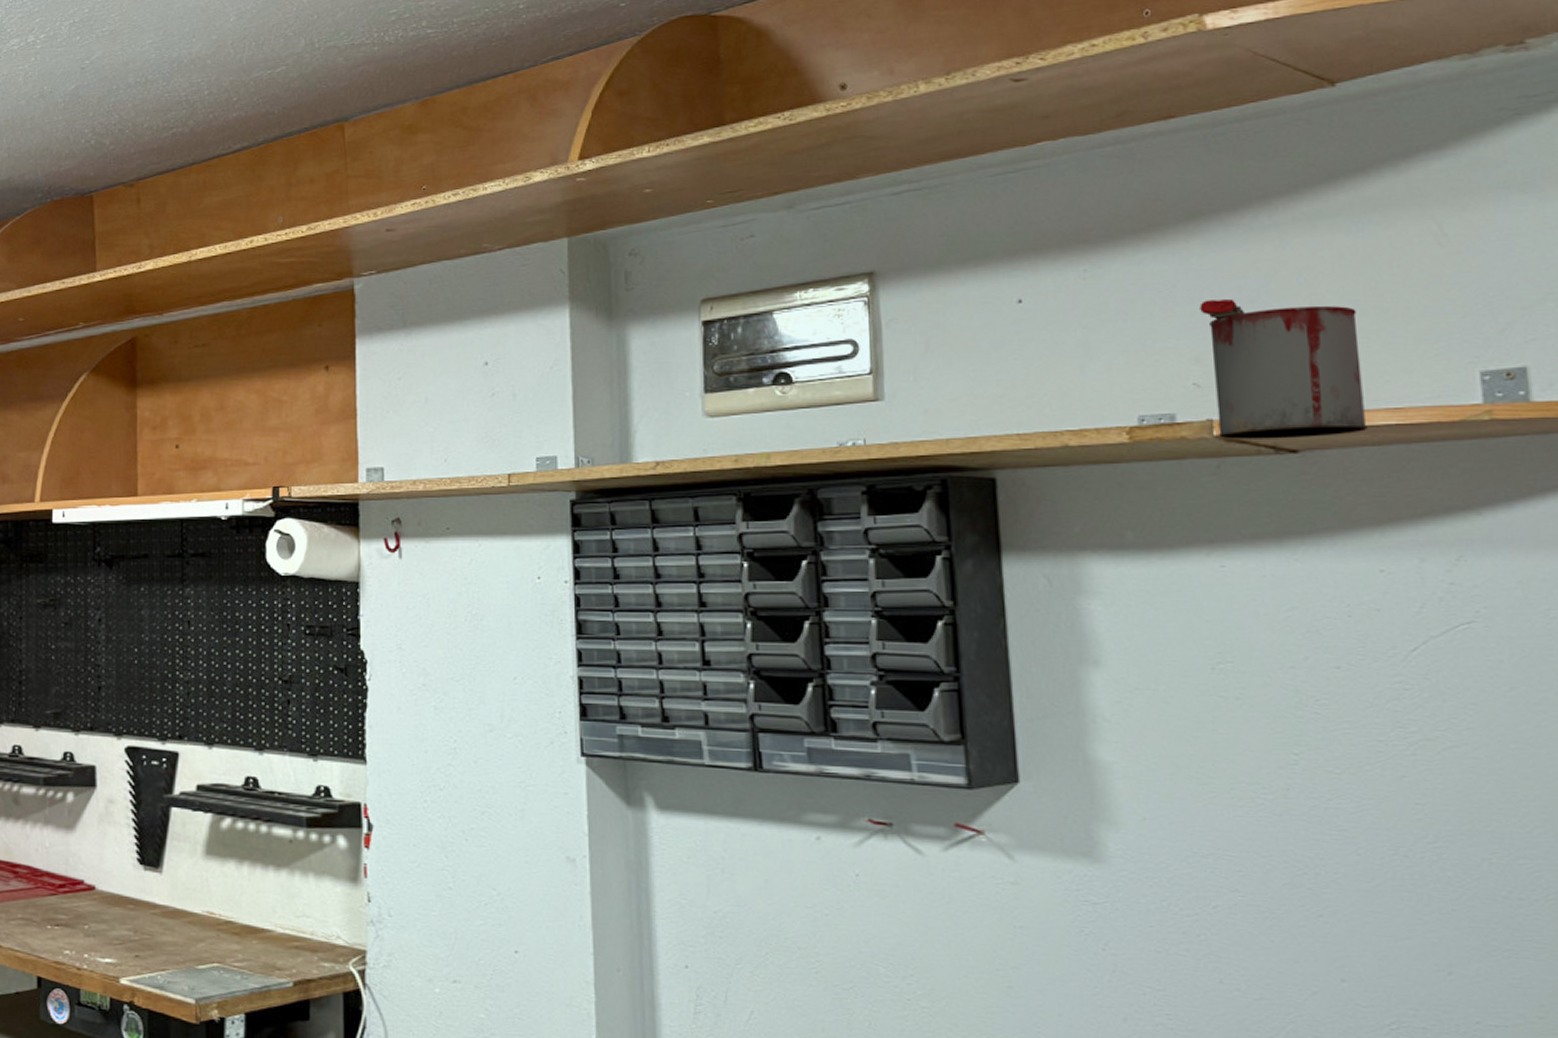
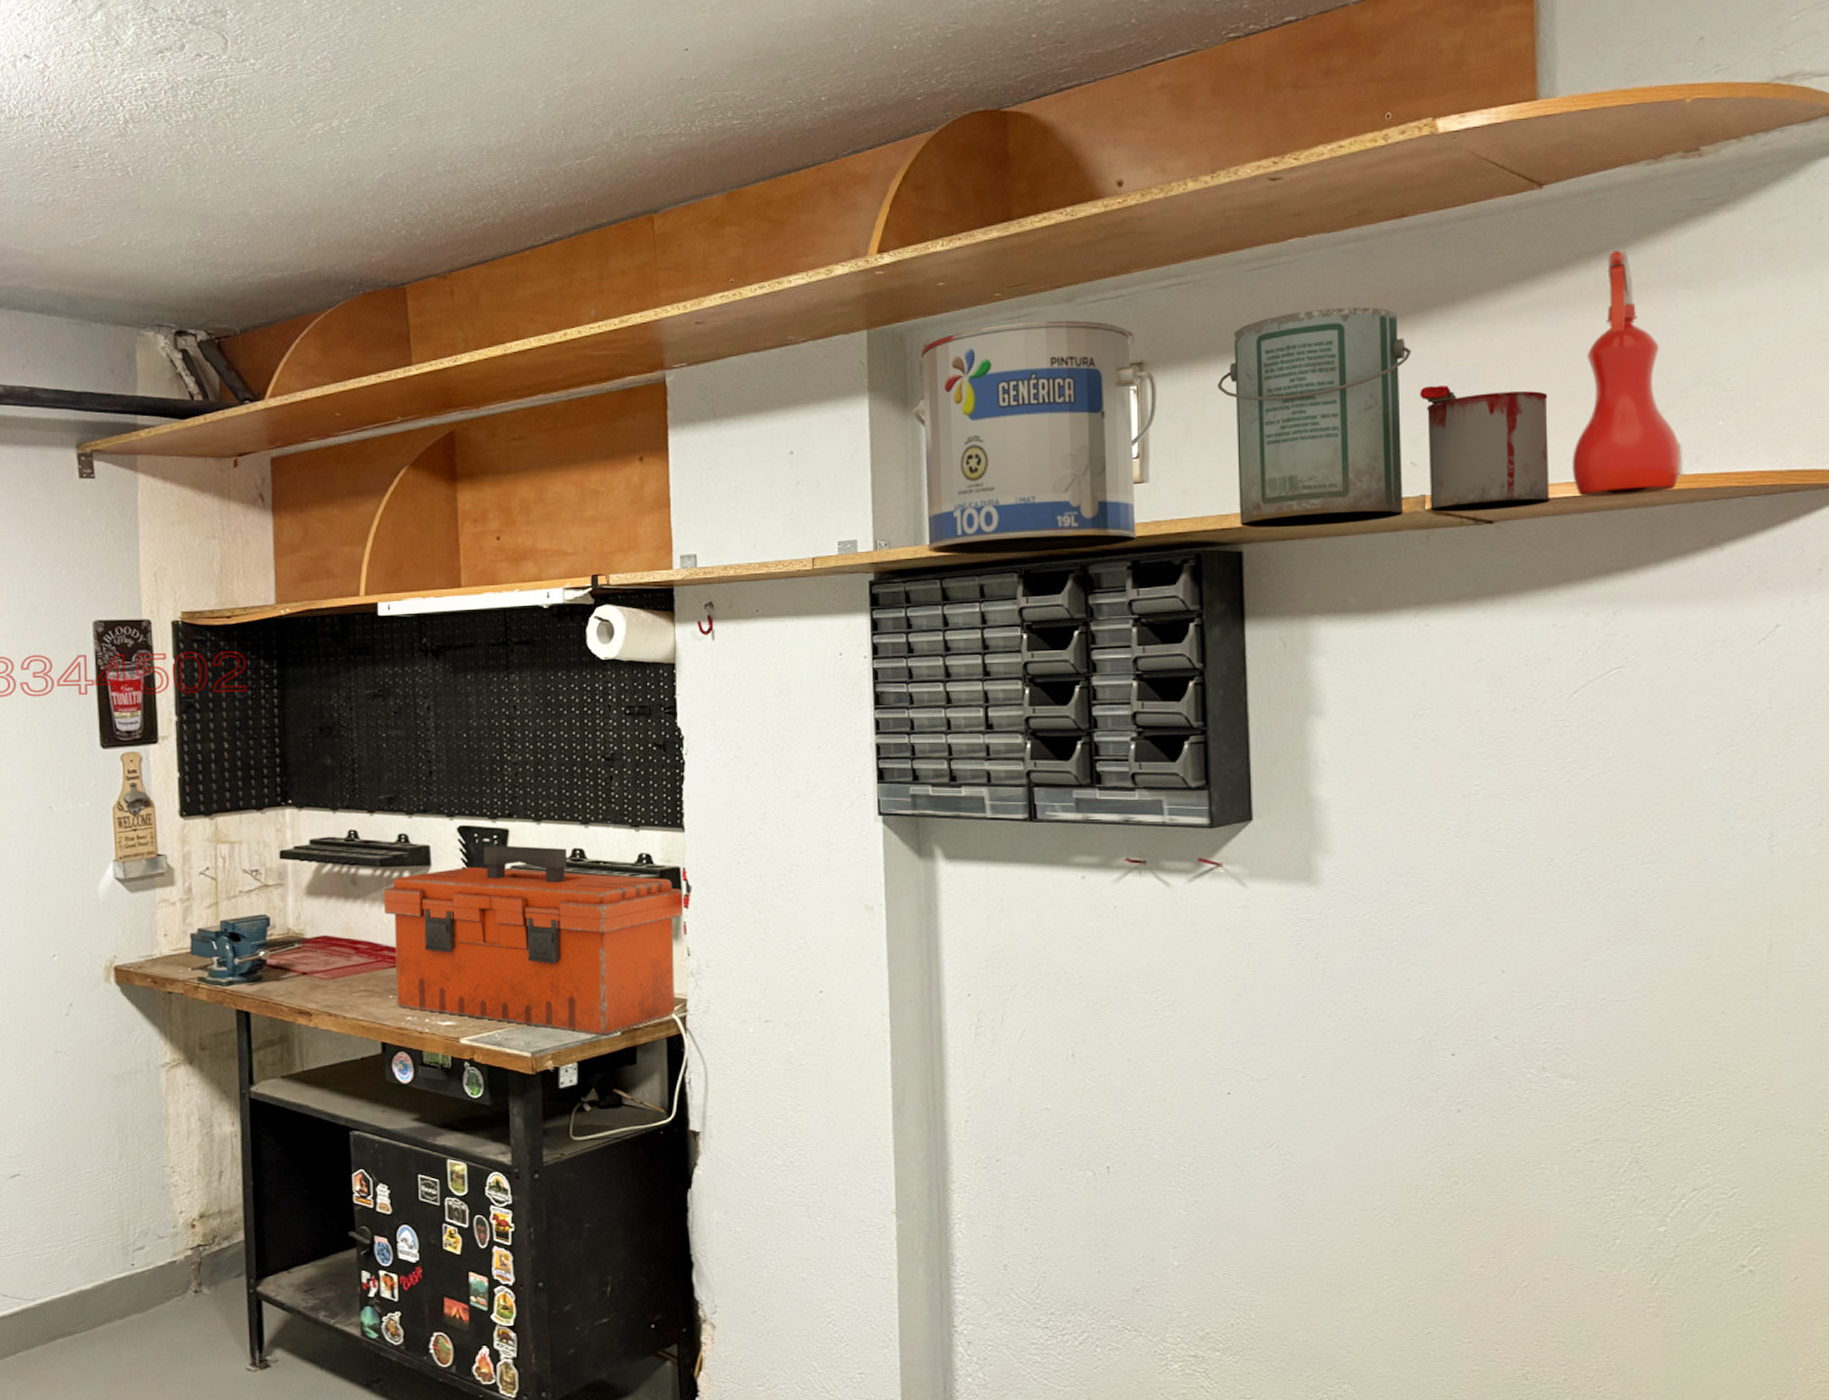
toolbox: none [46,768,364,986] -> present [384,845,684,1036]
paint can: none [618,228,891,474] -> present [913,320,1157,555]
paint can: none [960,213,1188,453] -> present [1218,306,1412,528]
spray bottle: none [1391,152,1531,425] -> present [1572,250,1682,497]

